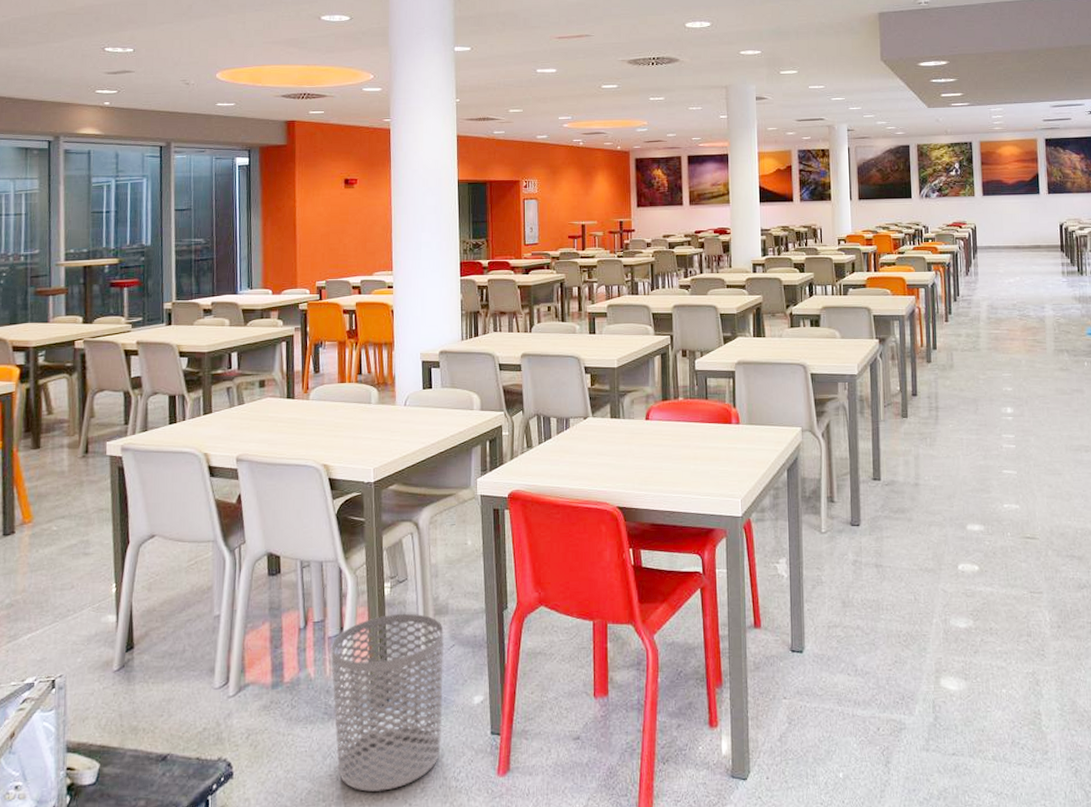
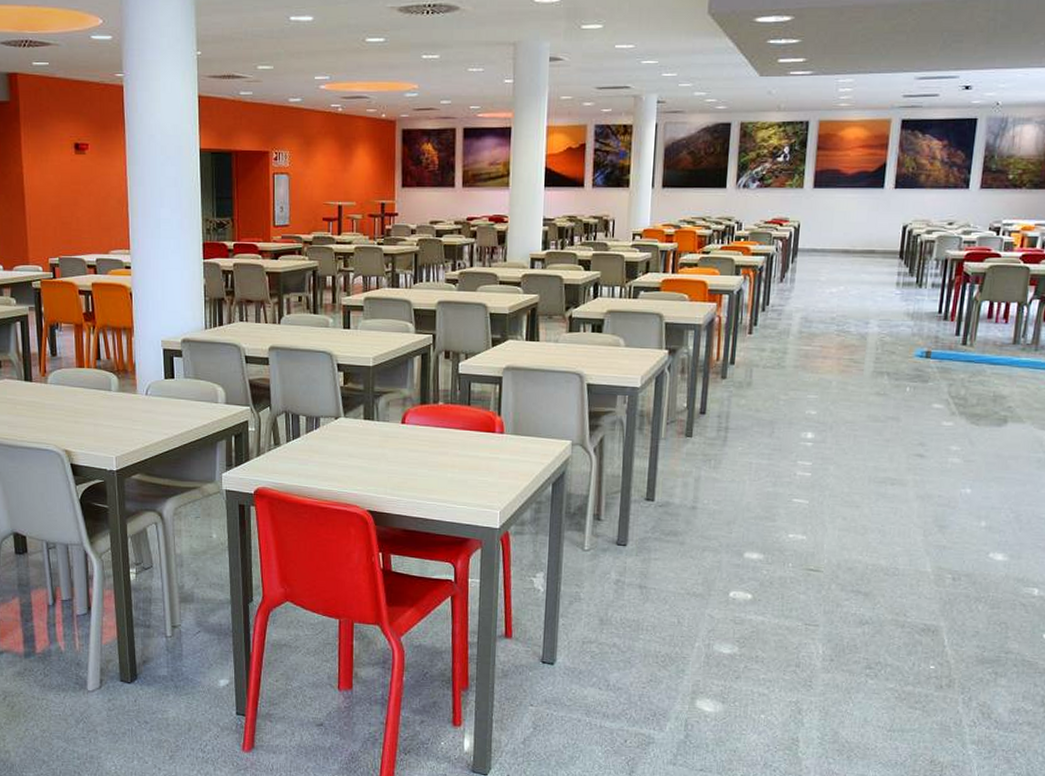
waste bin: present [331,613,444,792] -> none [80,598,189,755]

